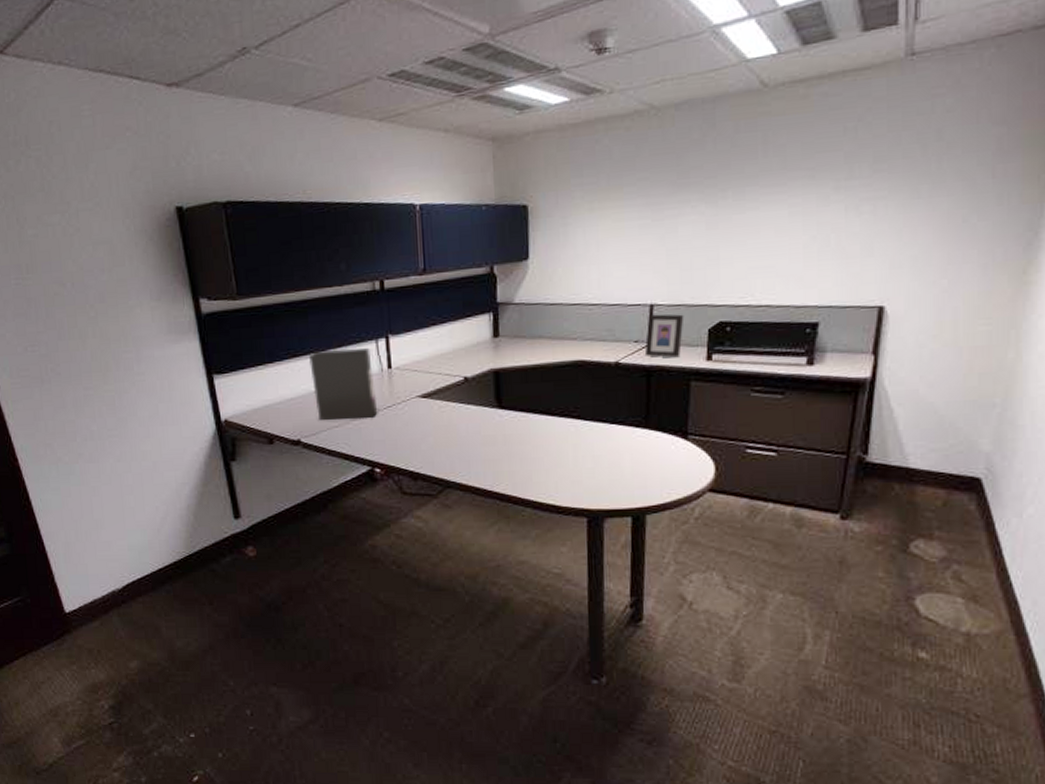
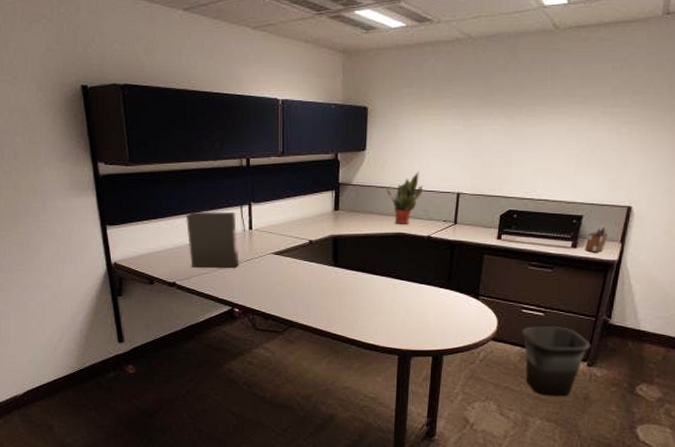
potted plant: none [558,281,606,350] -> present [386,172,424,224]
picture frame: present [644,314,684,358] -> none [450,201,483,236]
waste bin: none [749,468,843,561] -> present [523,325,591,397]
desk organizer: none [824,334,854,370] -> present [584,226,608,253]

